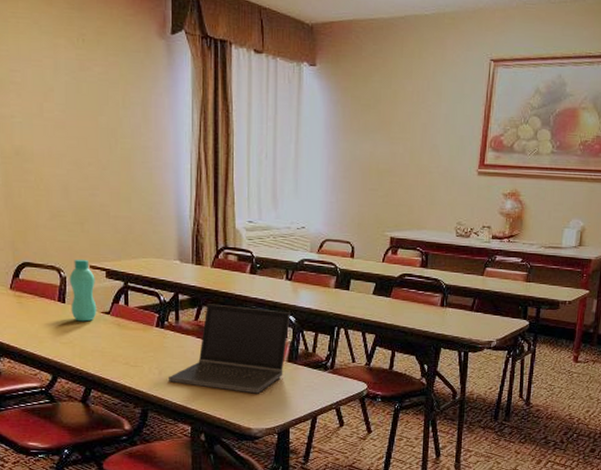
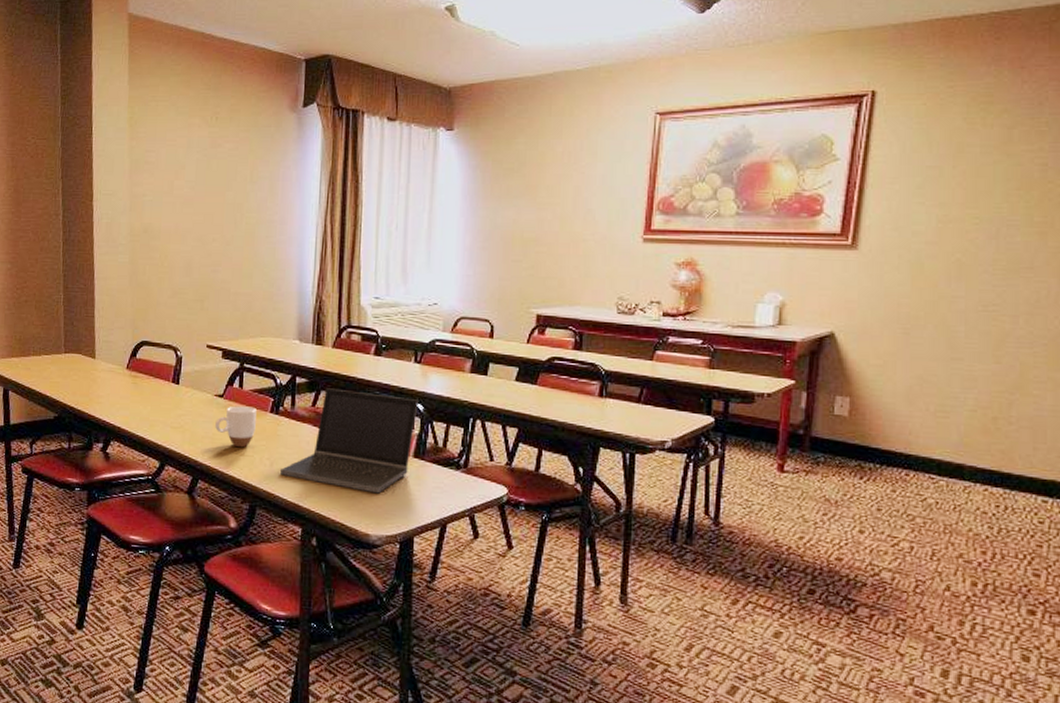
bottle: present [69,259,97,322] -> none [184,337,211,405]
mug: none [104,321,143,359] -> present [215,406,257,448]

